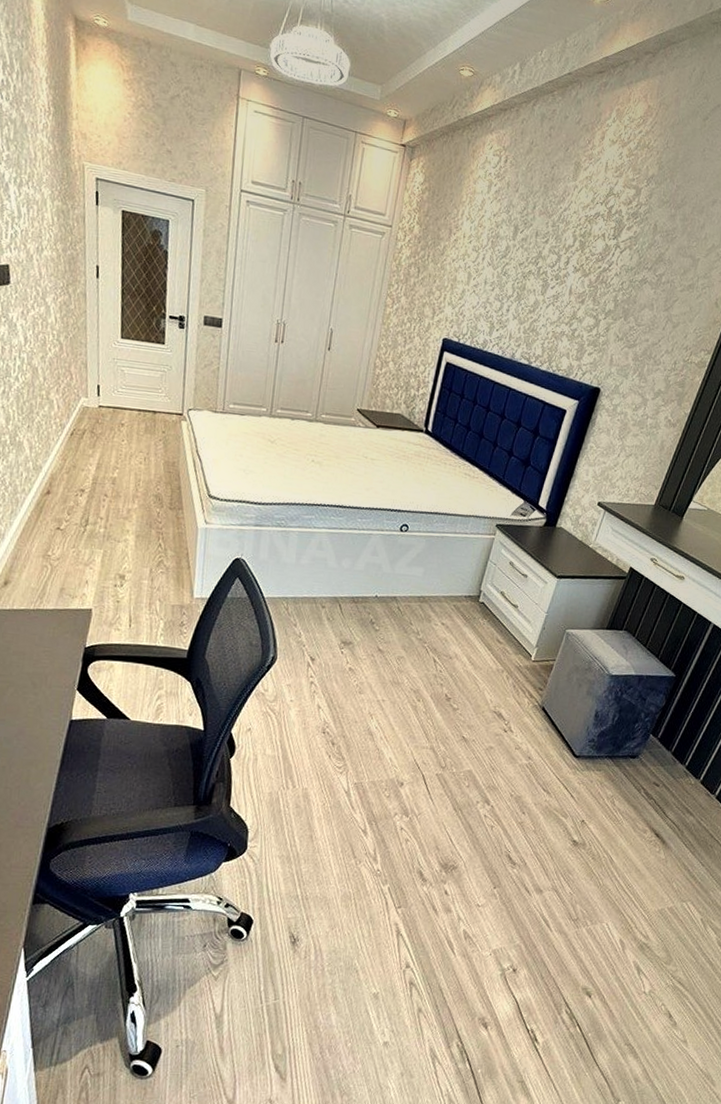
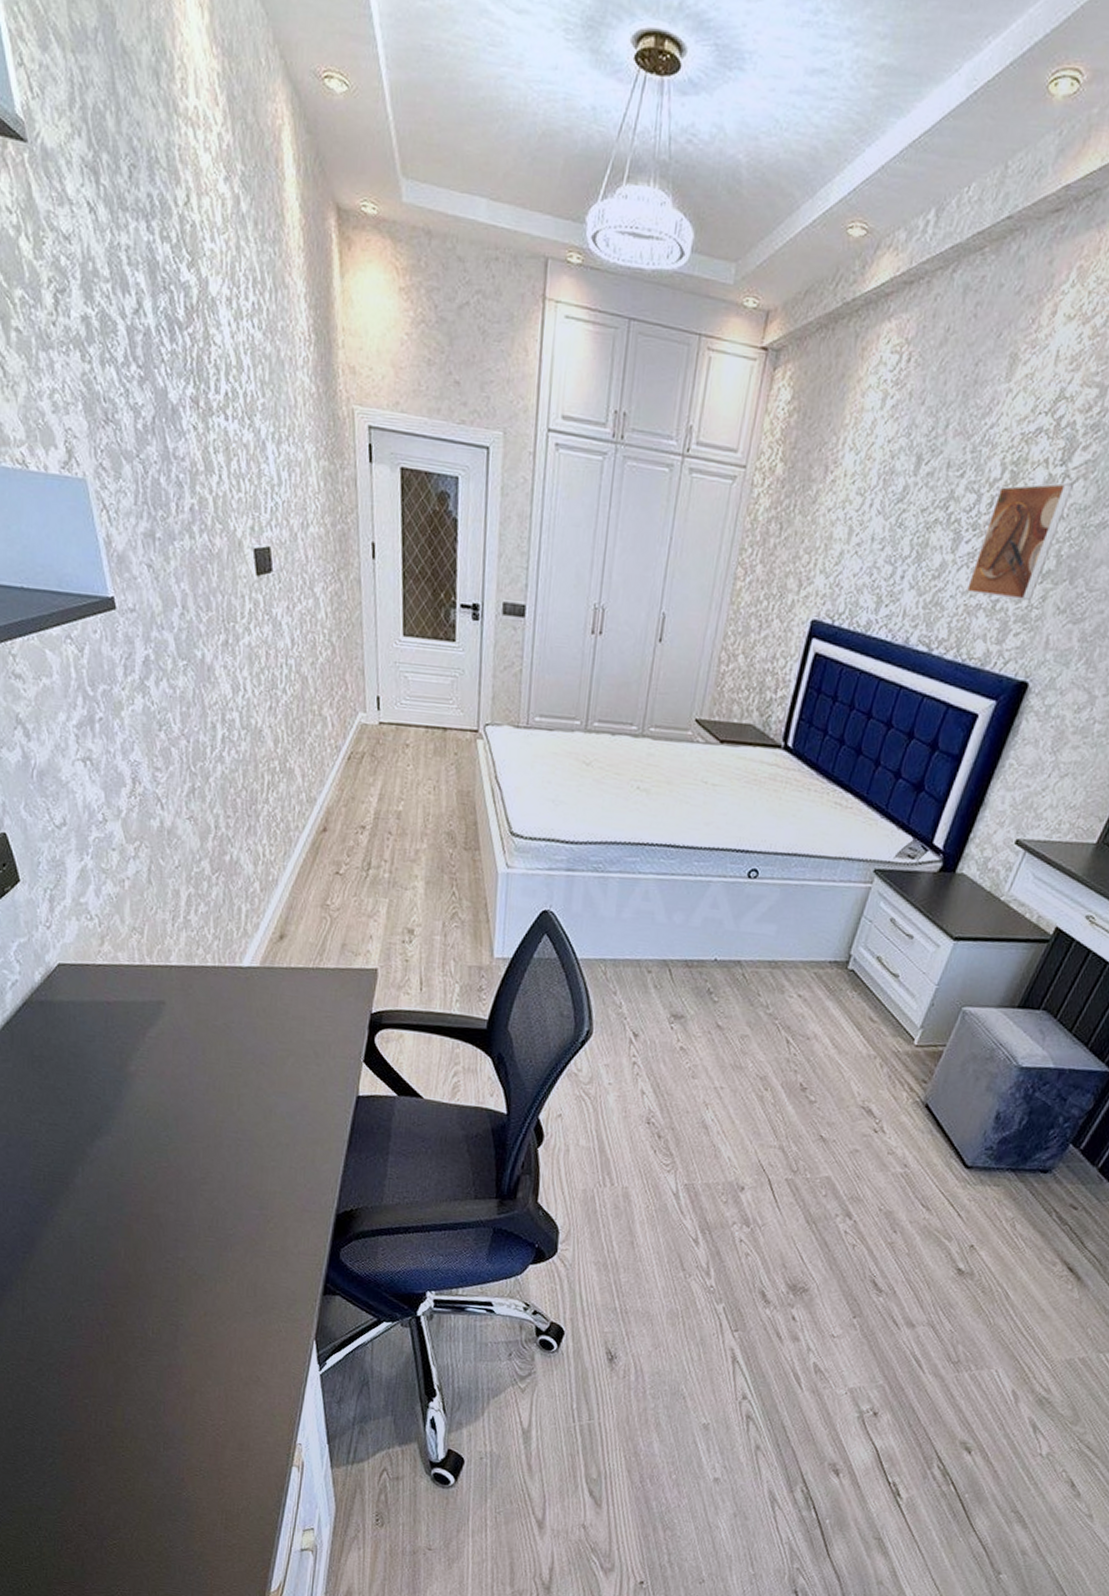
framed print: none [554,250,623,331] -> present [967,482,1073,602]

